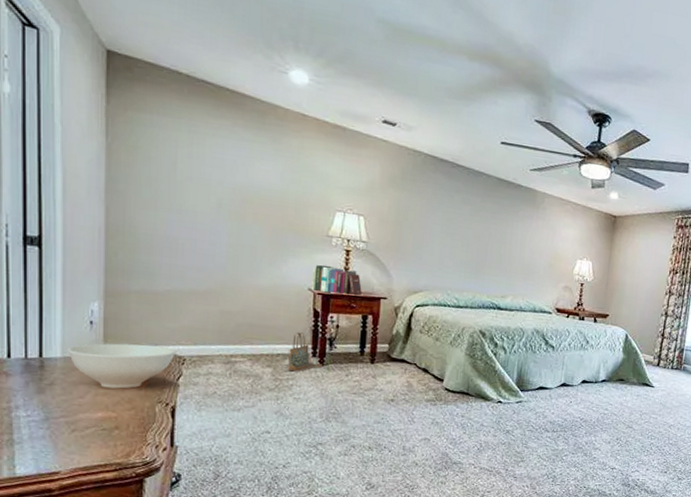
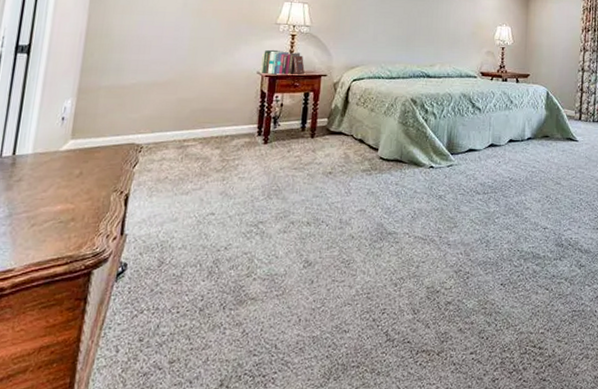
bowl: present [67,343,177,389] -> none [38,135,136,180]
handbag: present [288,332,322,372] -> none [235,113,267,152]

